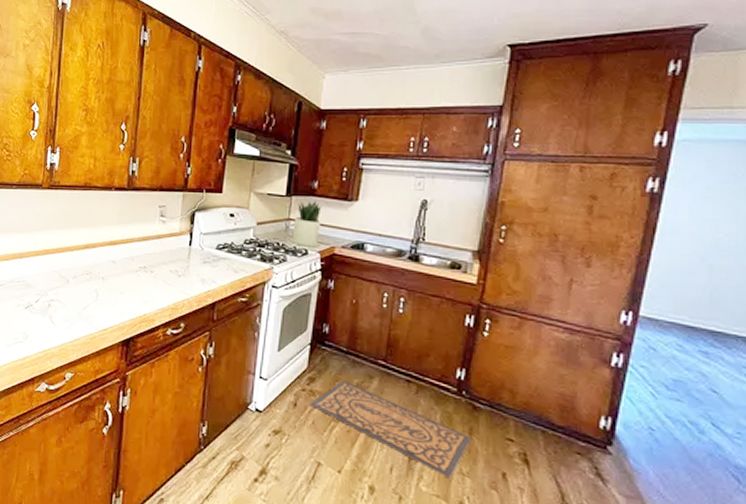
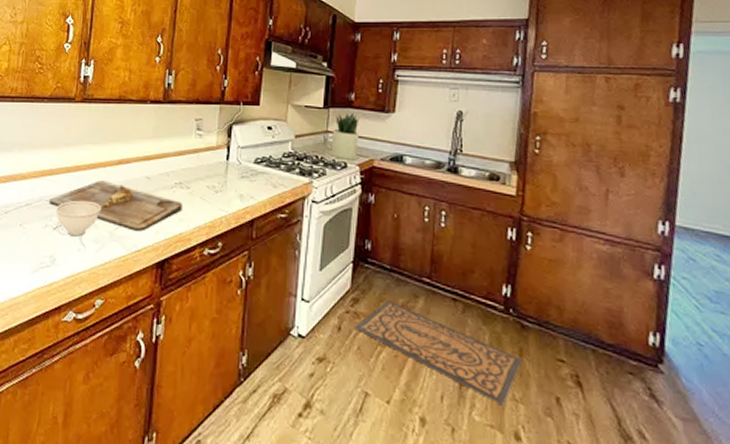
cutting board: none [20,264,146,312] -> present [48,181,182,231]
bowl: none [27,281,70,315] -> present [56,200,102,237]

